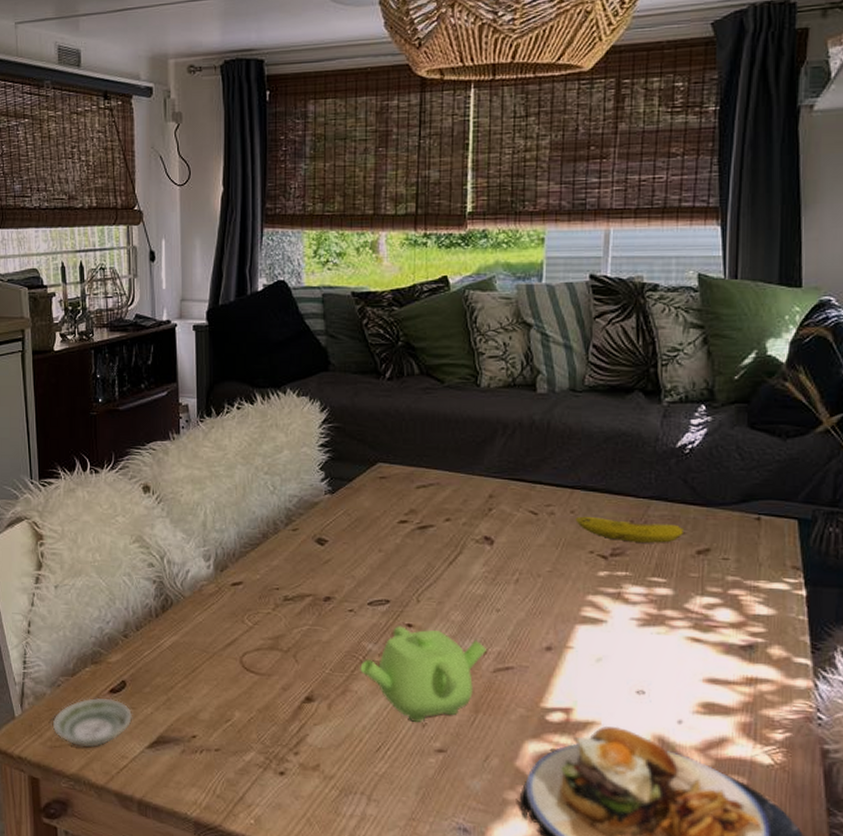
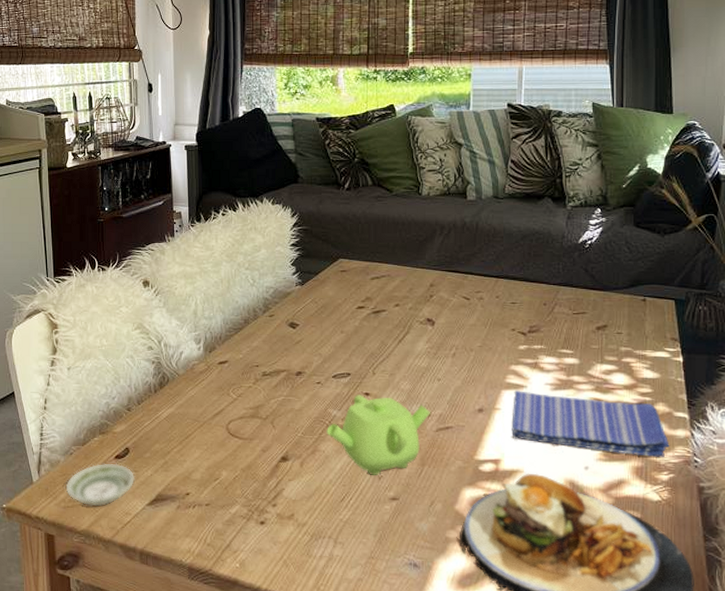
fruit: present [575,516,683,543] -> none [500,300,586,321]
dish towel: none [587,626,787,712] -> present [511,390,670,457]

